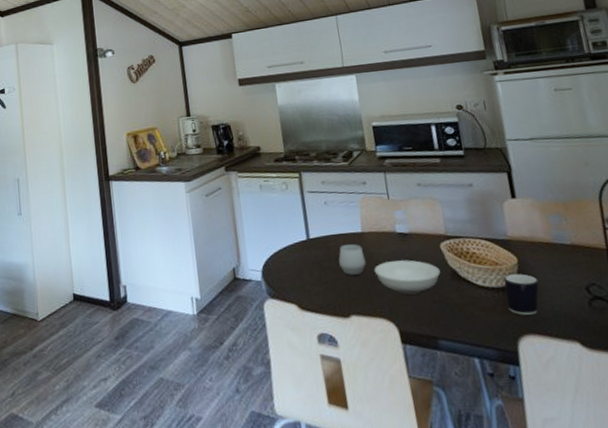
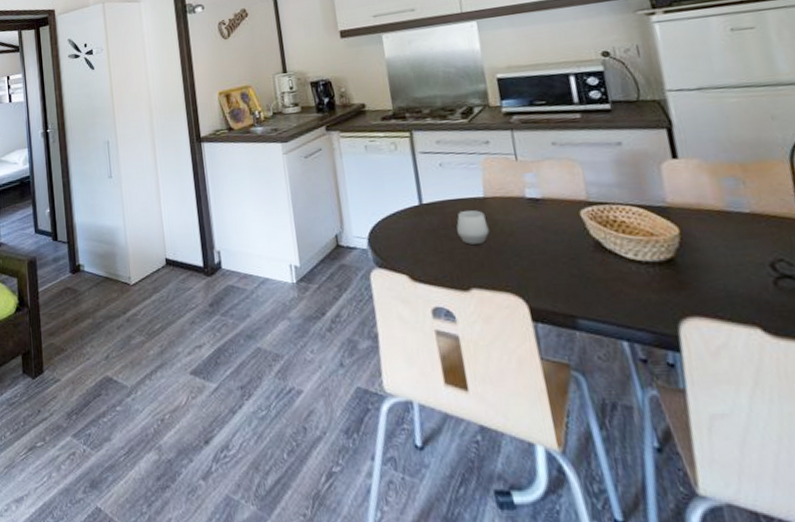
bowl: present [374,260,441,295] -> none [498,228,581,268]
mug: present [503,273,539,316] -> none [660,245,708,296]

